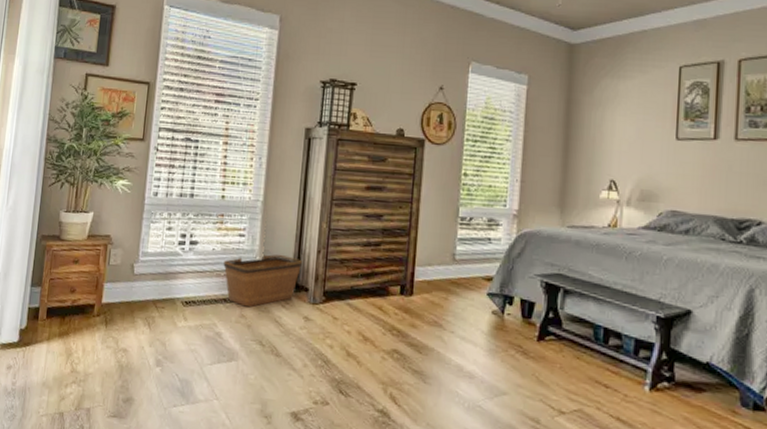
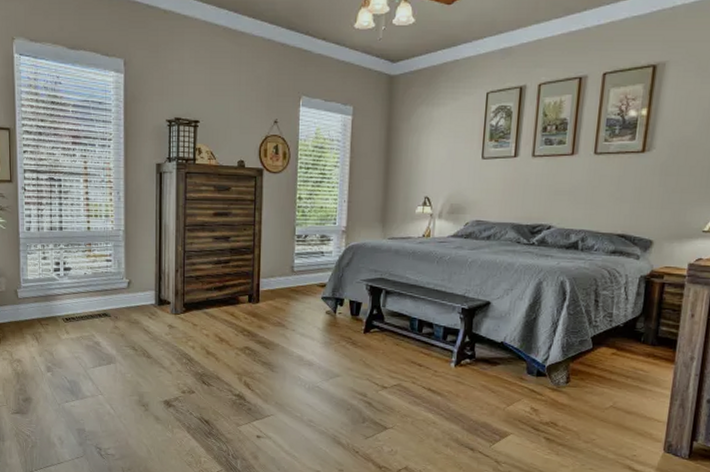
bicycle basket: present [223,254,303,308] -> none [95,275,164,320]

